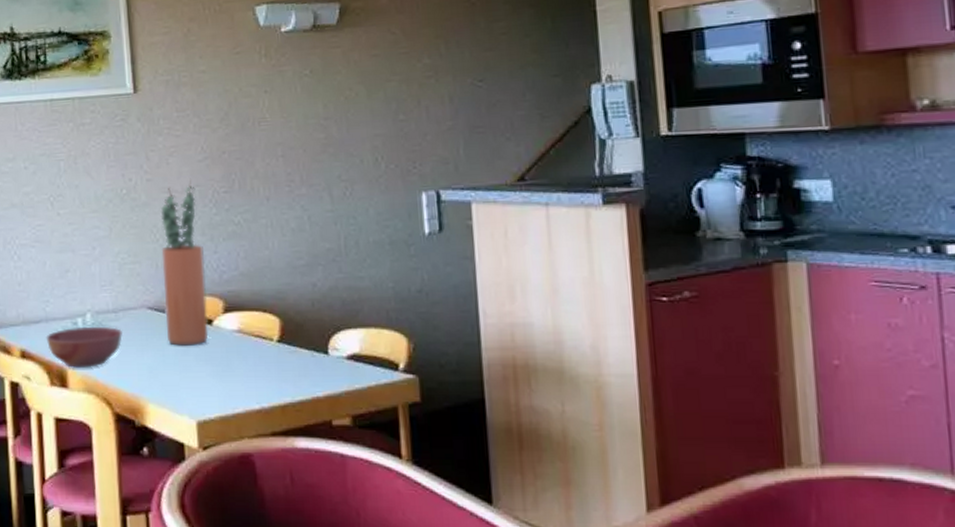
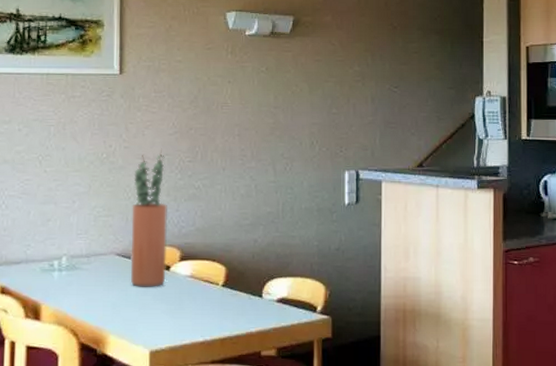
bowl: present [46,326,122,368] -> none [24,268,92,303]

